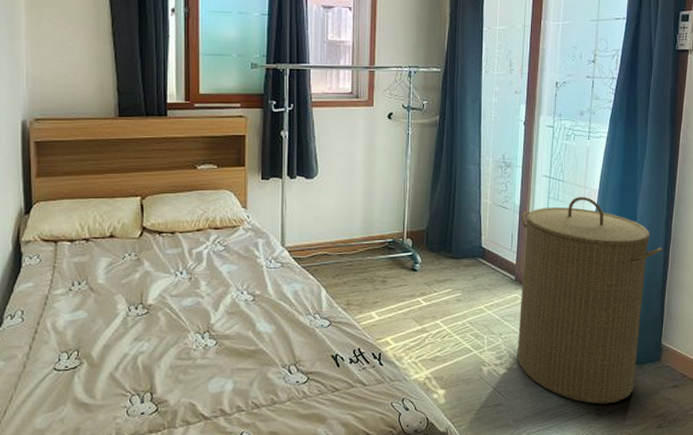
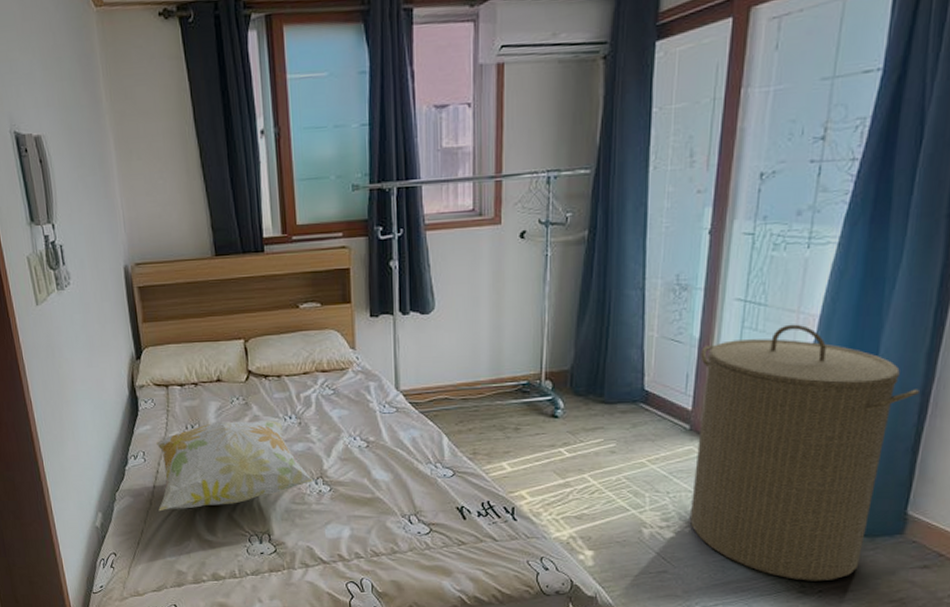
decorative pillow: none [33,276,201,375] -> present [155,420,314,512]

